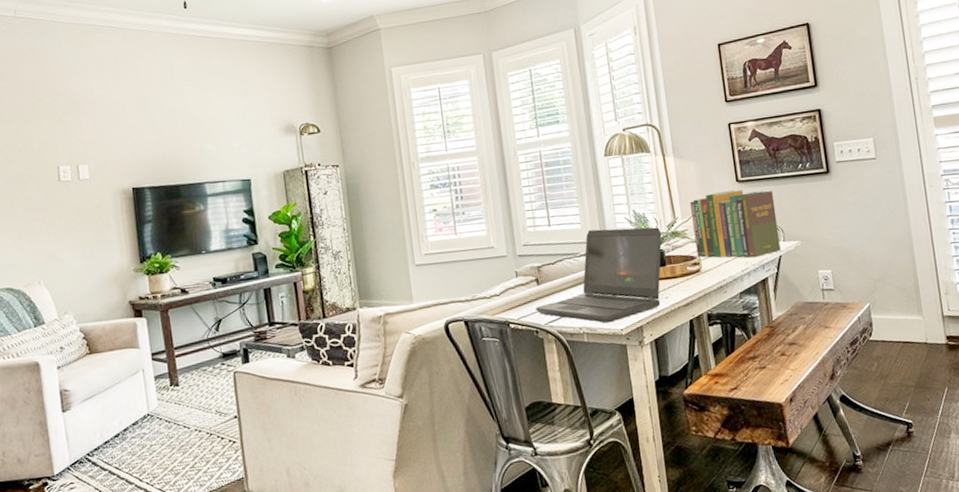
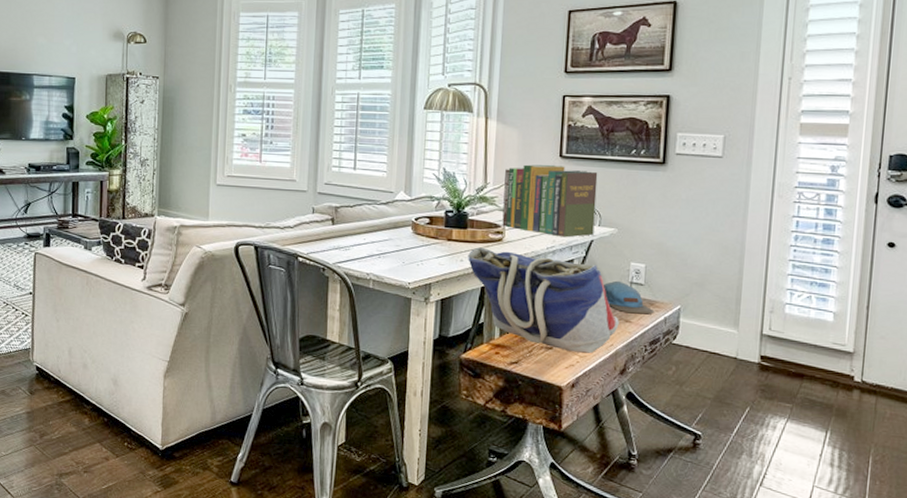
laptop computer: present [536,227,662,323] -> none [326,180,469,274]
tote bag: none [671,279,820,368] -> present [468,247,619,353]
baseball cap: none [798,290,848,320] -> present [602,280,655,315]

